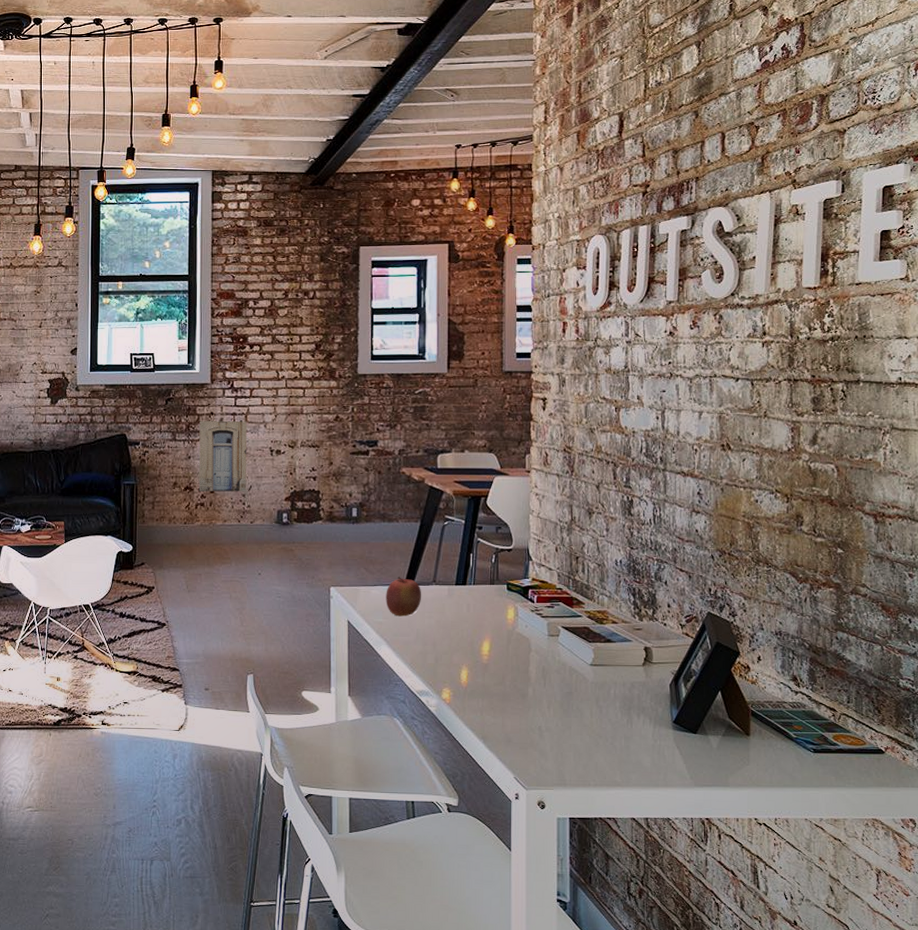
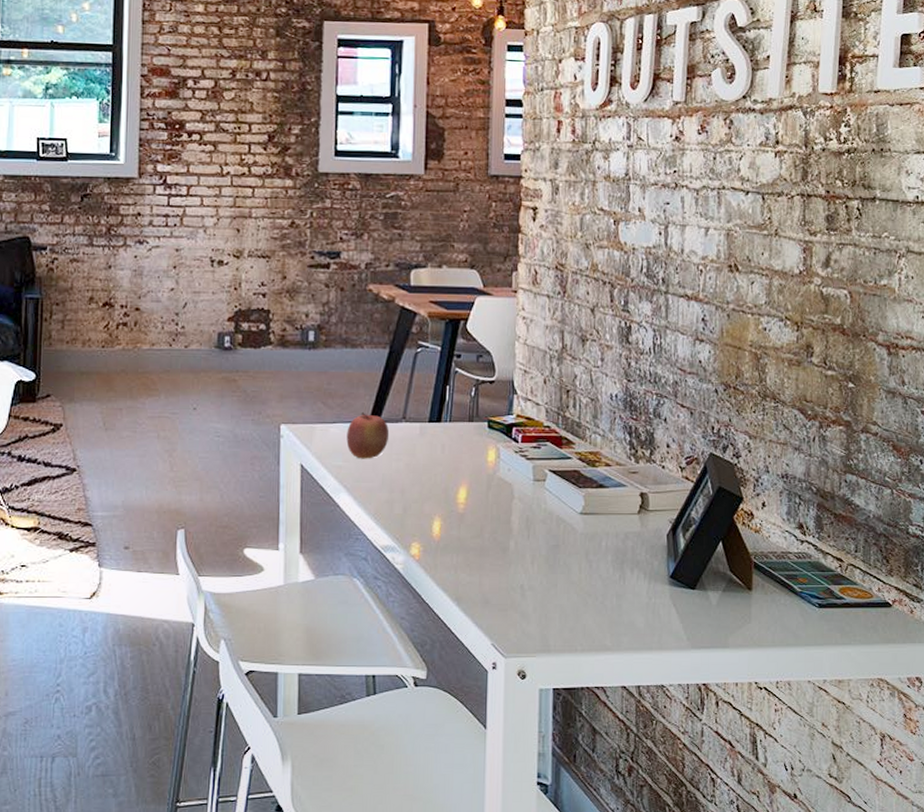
wall art: present [199,421,247,492] -> none [121,223,182,310]

